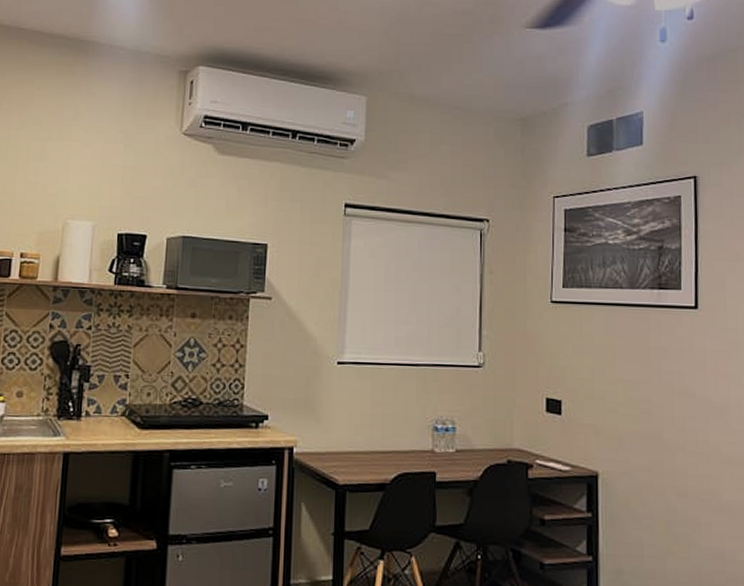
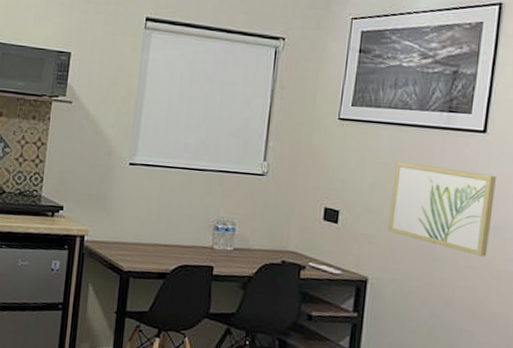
wall art: none [612,344,715,441] -> present [387,162,496,257]

